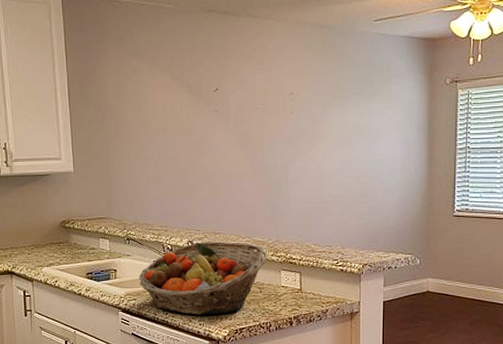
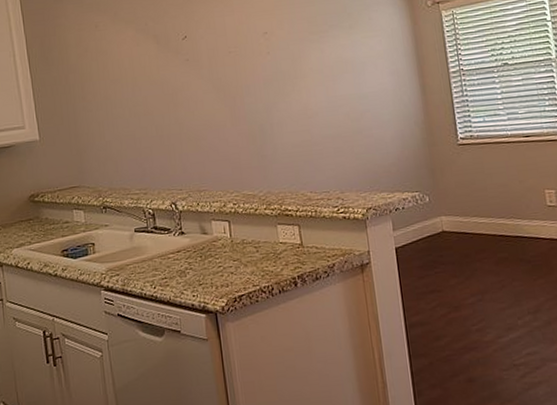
fruit basket: present [138,242,267,315] -> none [119,198,260,286]

